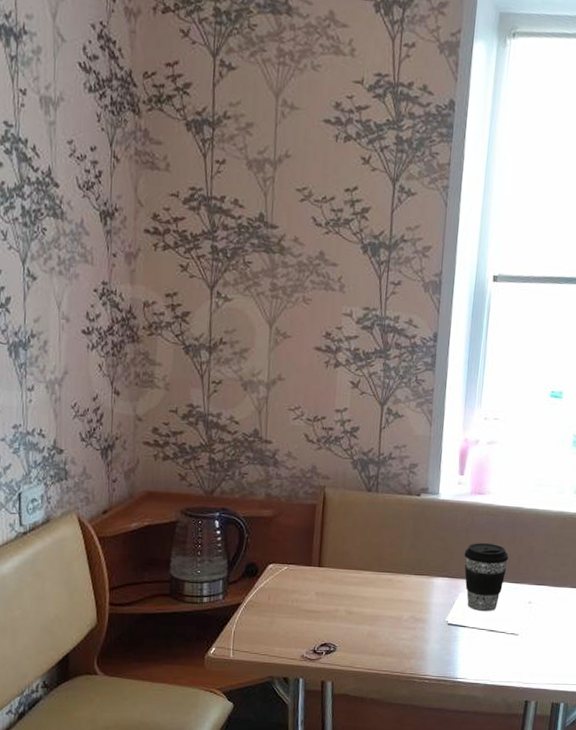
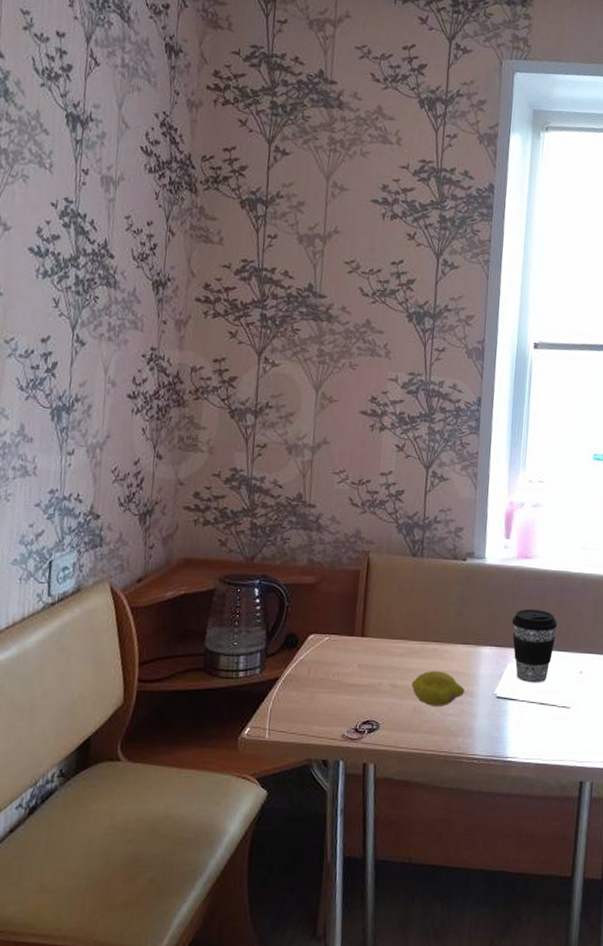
fruit: none [366,599,417,632] -> present [411,670,465,706]

